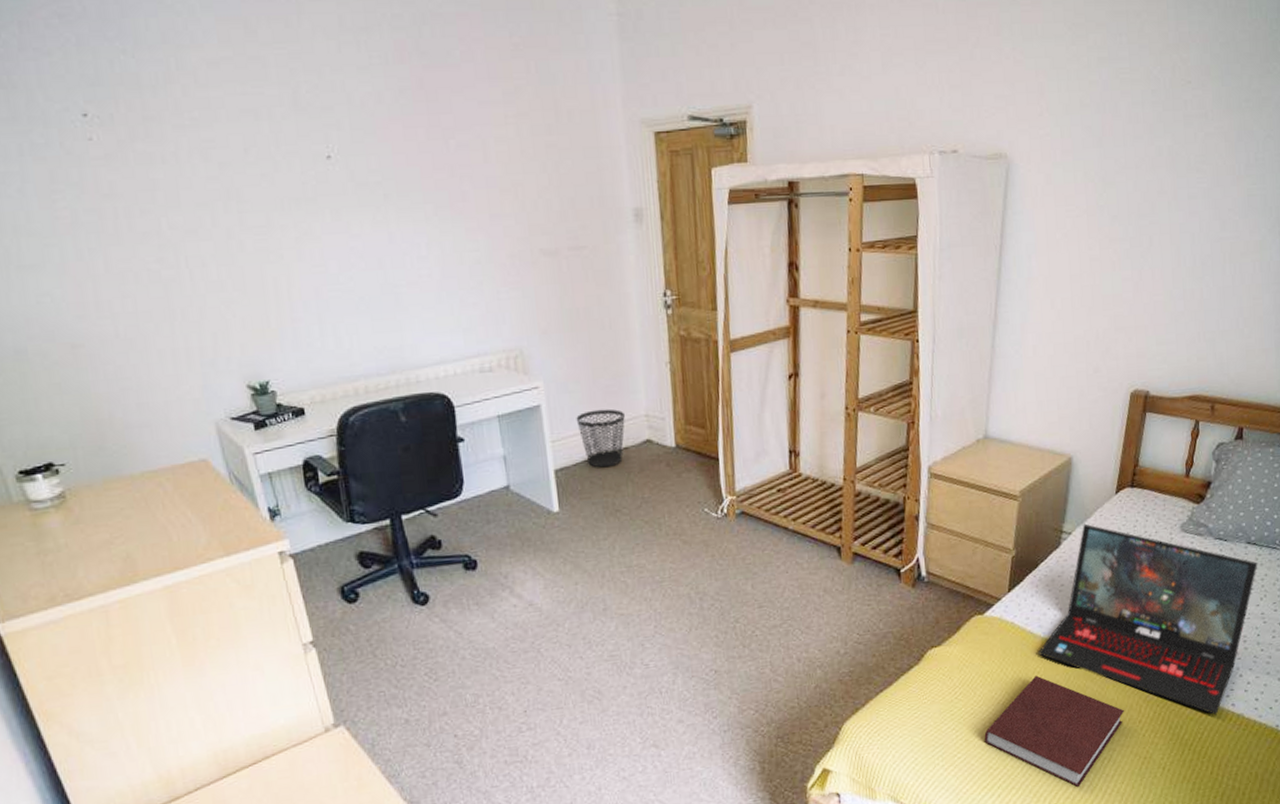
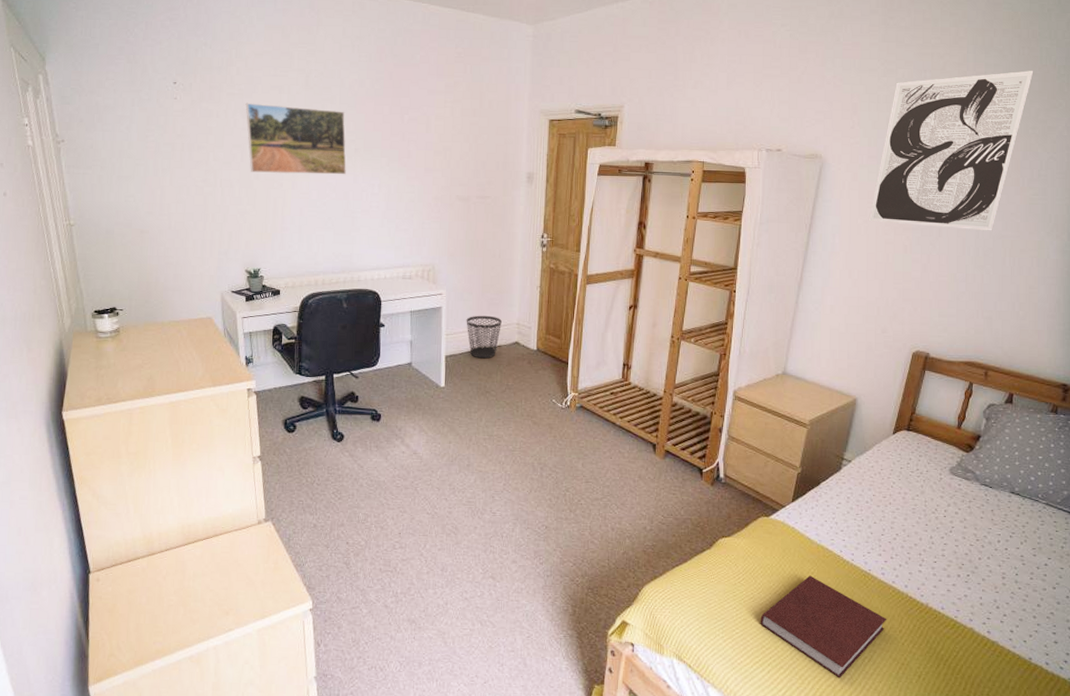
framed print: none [205,138,376,242] -> present [245,103,347,175]
laptop: present [1037,523,1258,716] -> none [813,455,1020,639]
wall art: none [1068,27,1243,235] -> present [868,71,1034,231]

